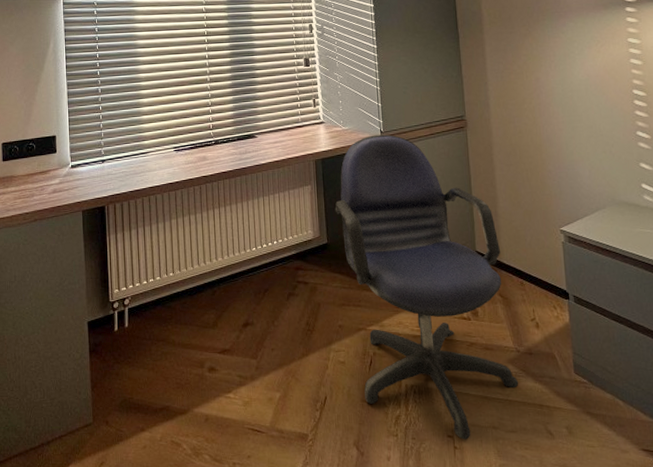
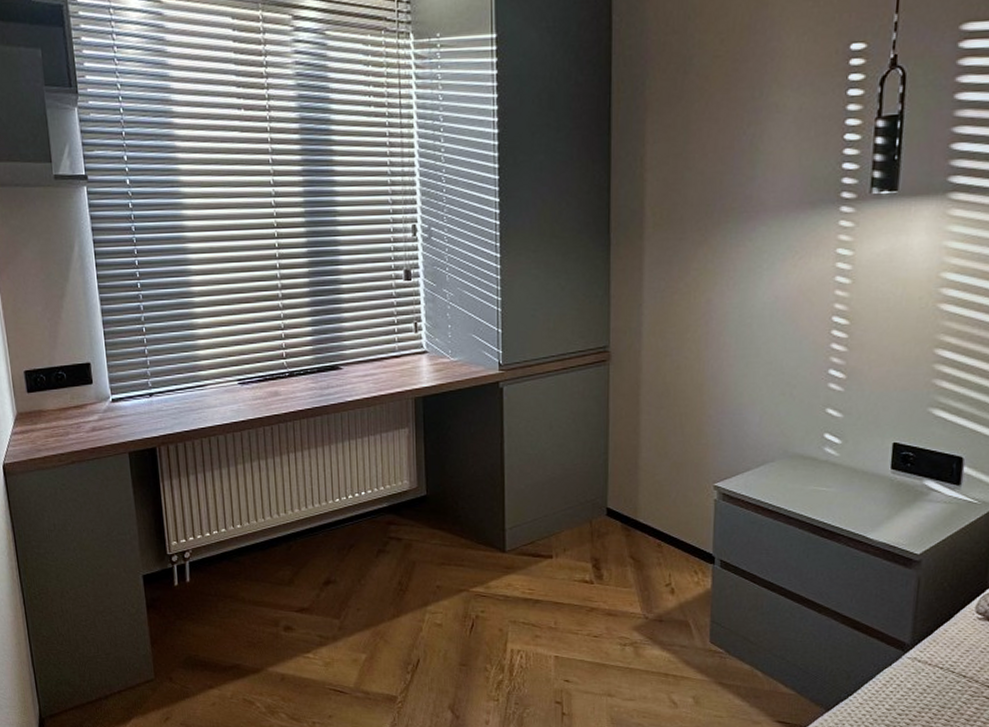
office chair: present [335,134,519,440] -> none [437,368,643,707]

